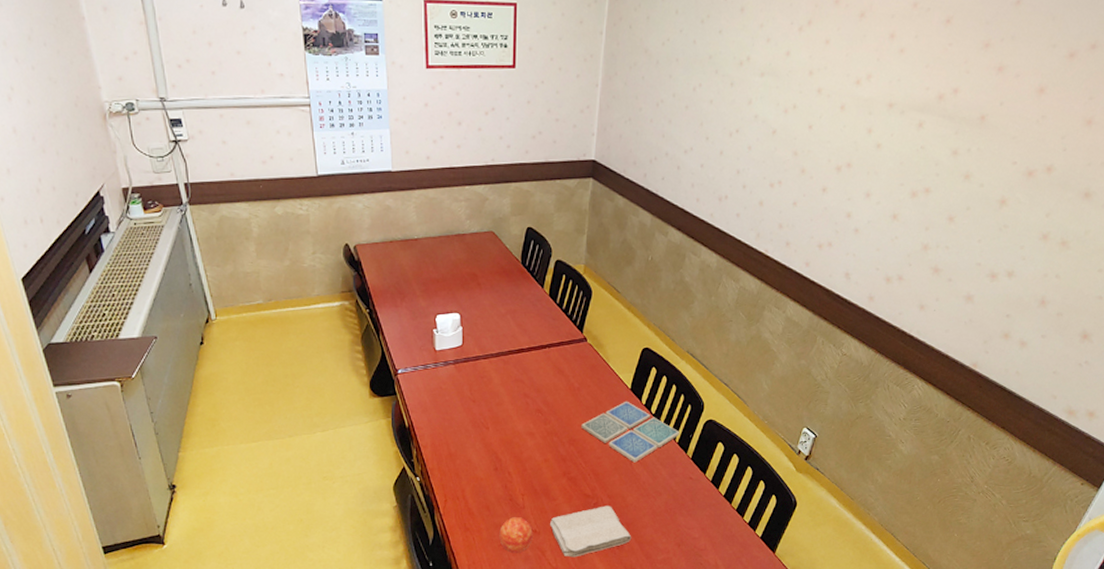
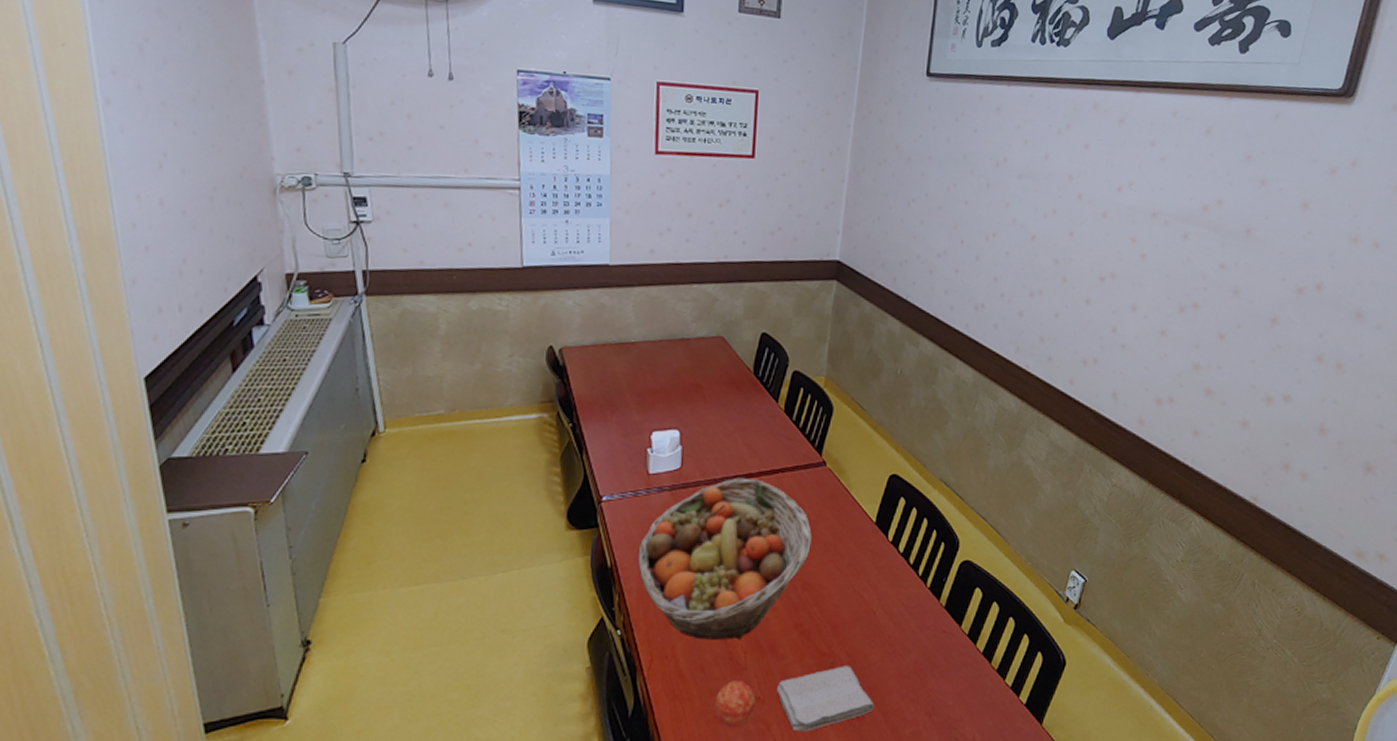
fruit basket: none [430,352,576,485] -> present [637,477,812,640]
drink coaster: present [581,401,680,463] -> none [817,537,932,612]

